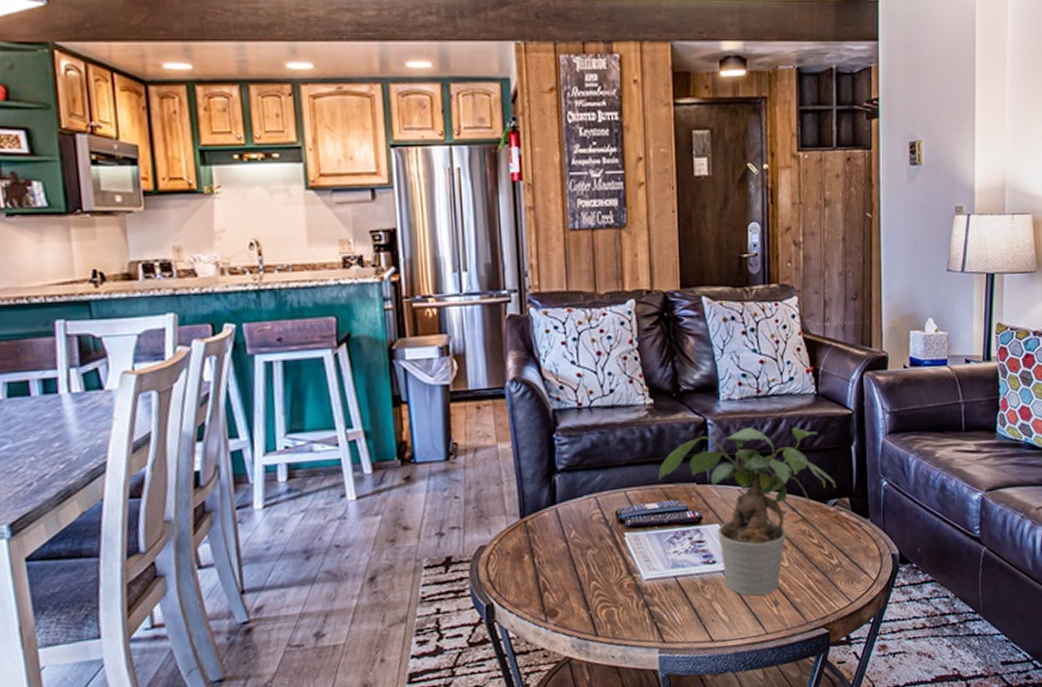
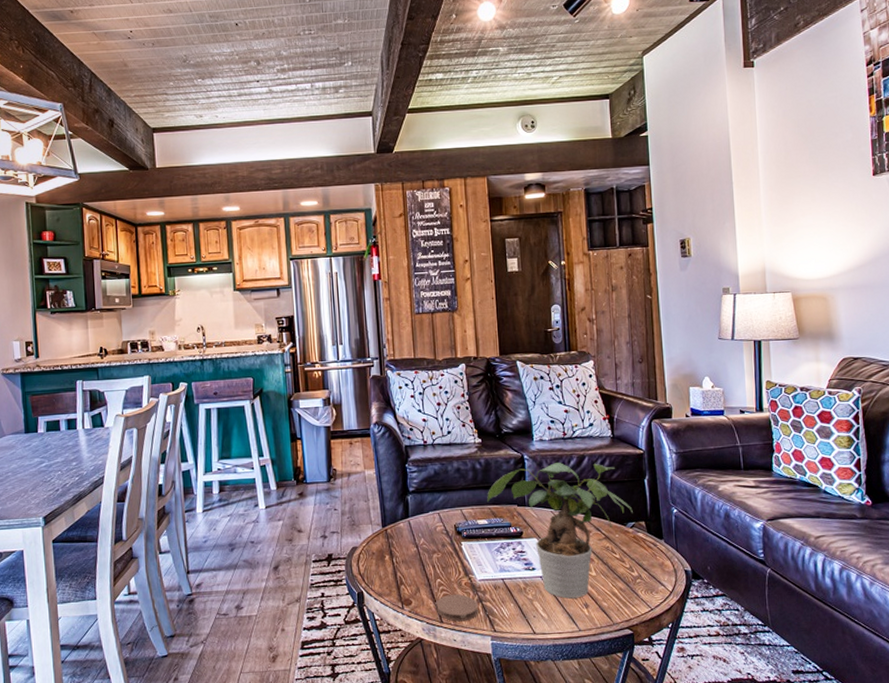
coaster: none [590,598,644,634] -> present [436,593,478,622]

